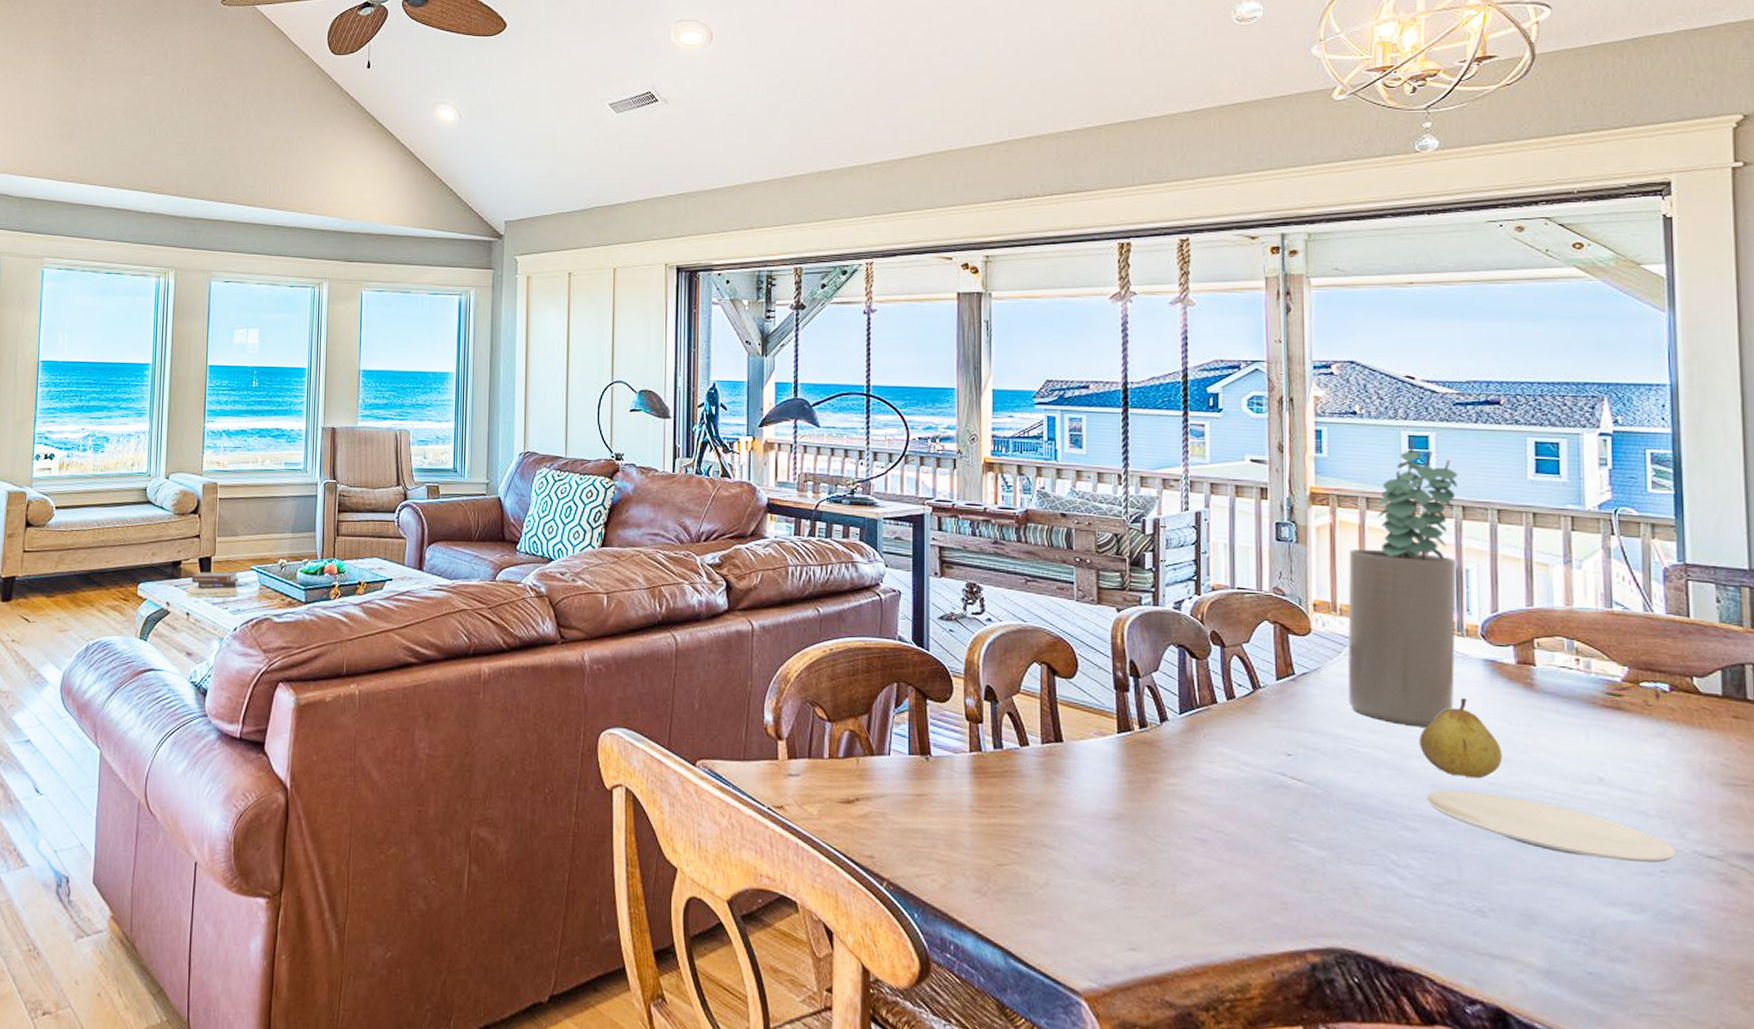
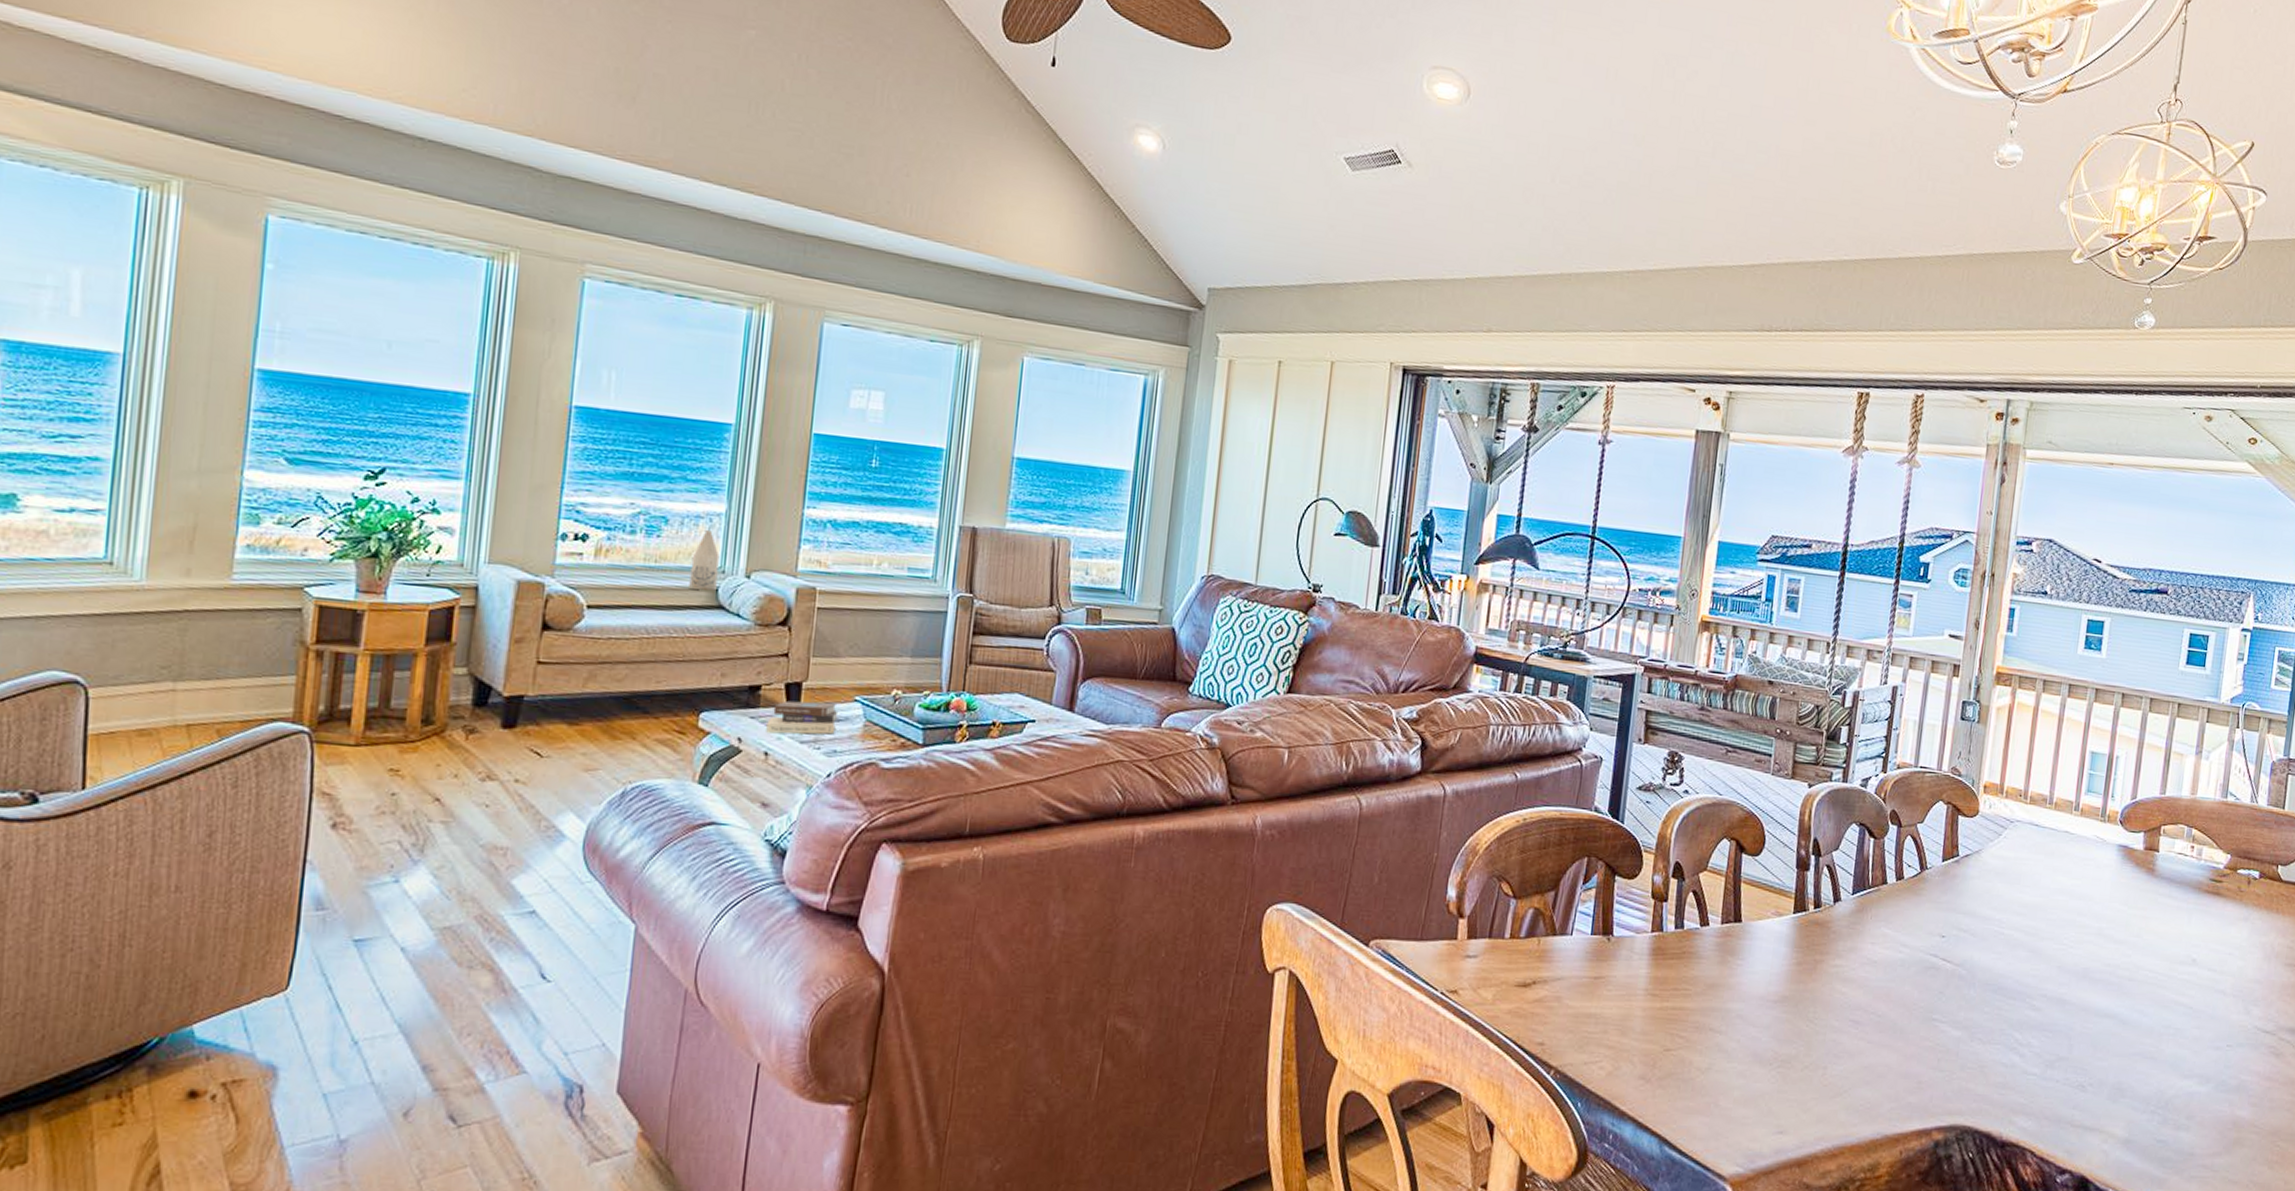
decorative bottle: none [126,445,146,491] -> present [689,530,720,592]
vase: present [1348,437,1459,726] -> none [2001,621,2124,909]
fruit: present [1419,697,1502,779] -> none [2054,881,2121,960]
plate: present [1426,790,1677,863] -> none [2052,971,2242,1038]

